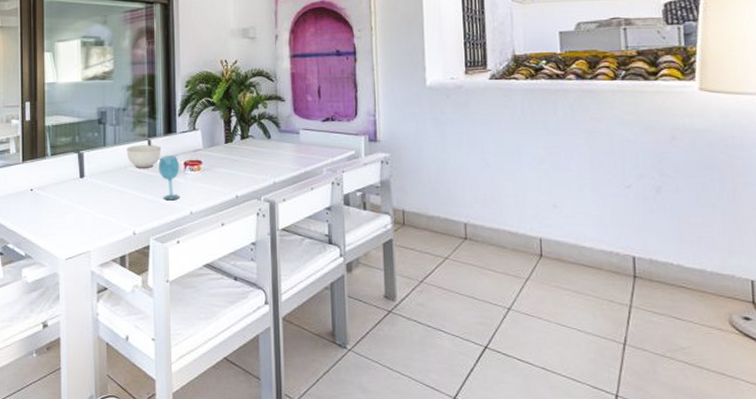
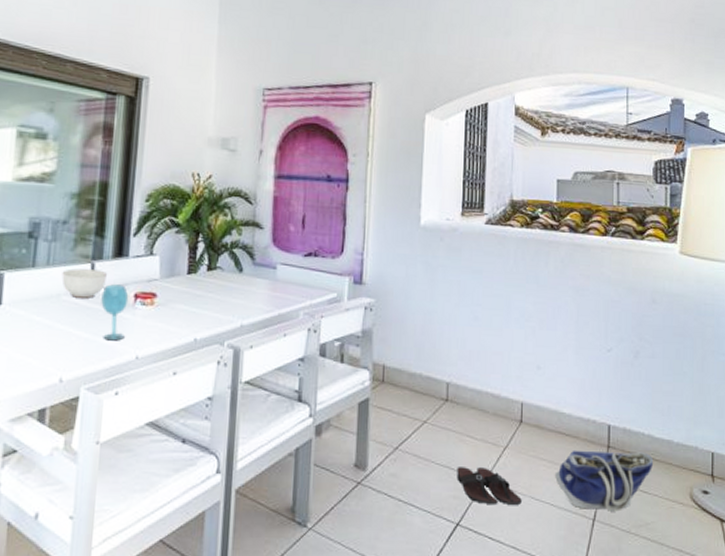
flip-flop: none [481,297,548,330] -> present [457,467,522,505]
tote bag: none [579,280,686,337] -> present [554,450,654,512]

